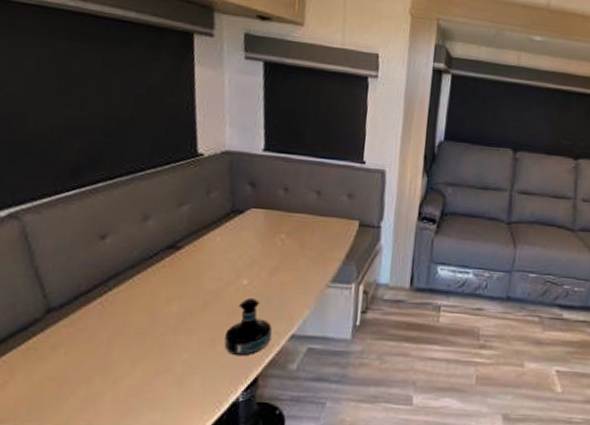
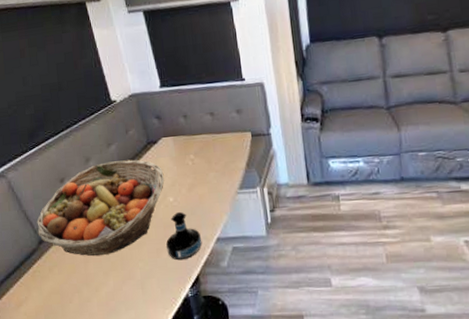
fruit basket: none [48,224,244,339] -> present [37,159,165,257]

